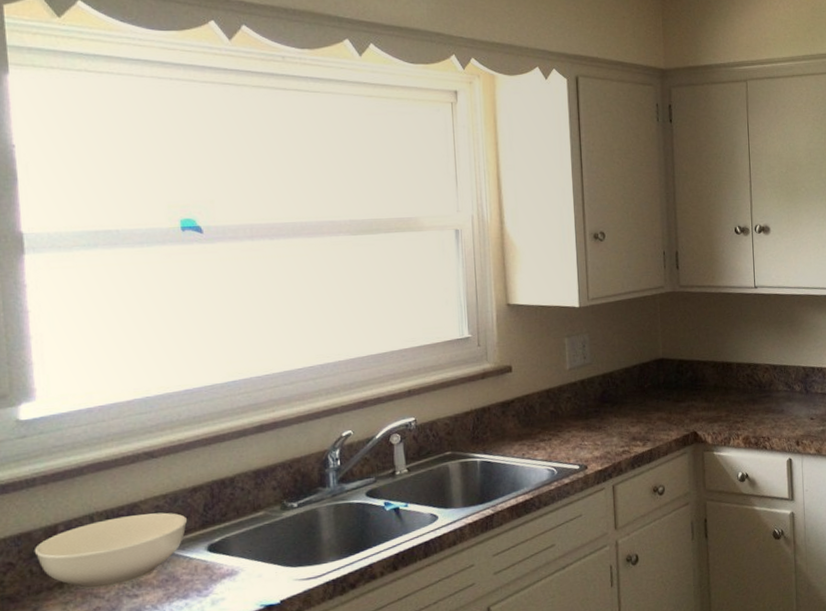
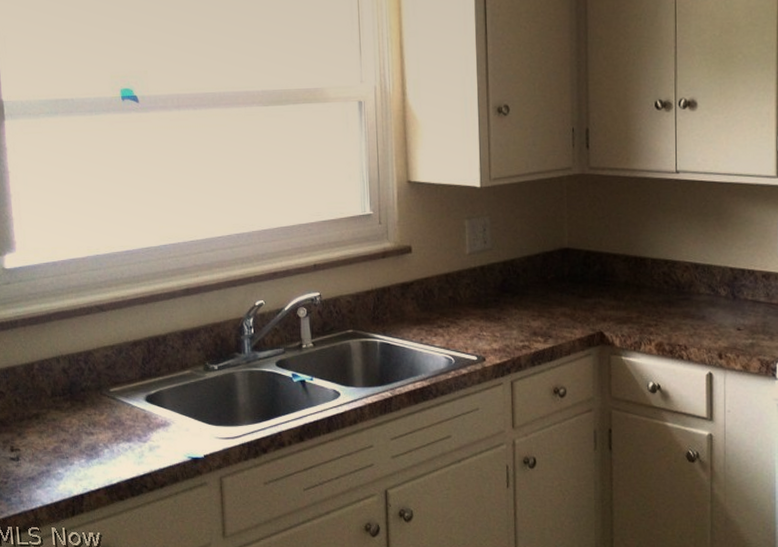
bowl: present [34,512,188,589] -> none [17,362,130,423]

